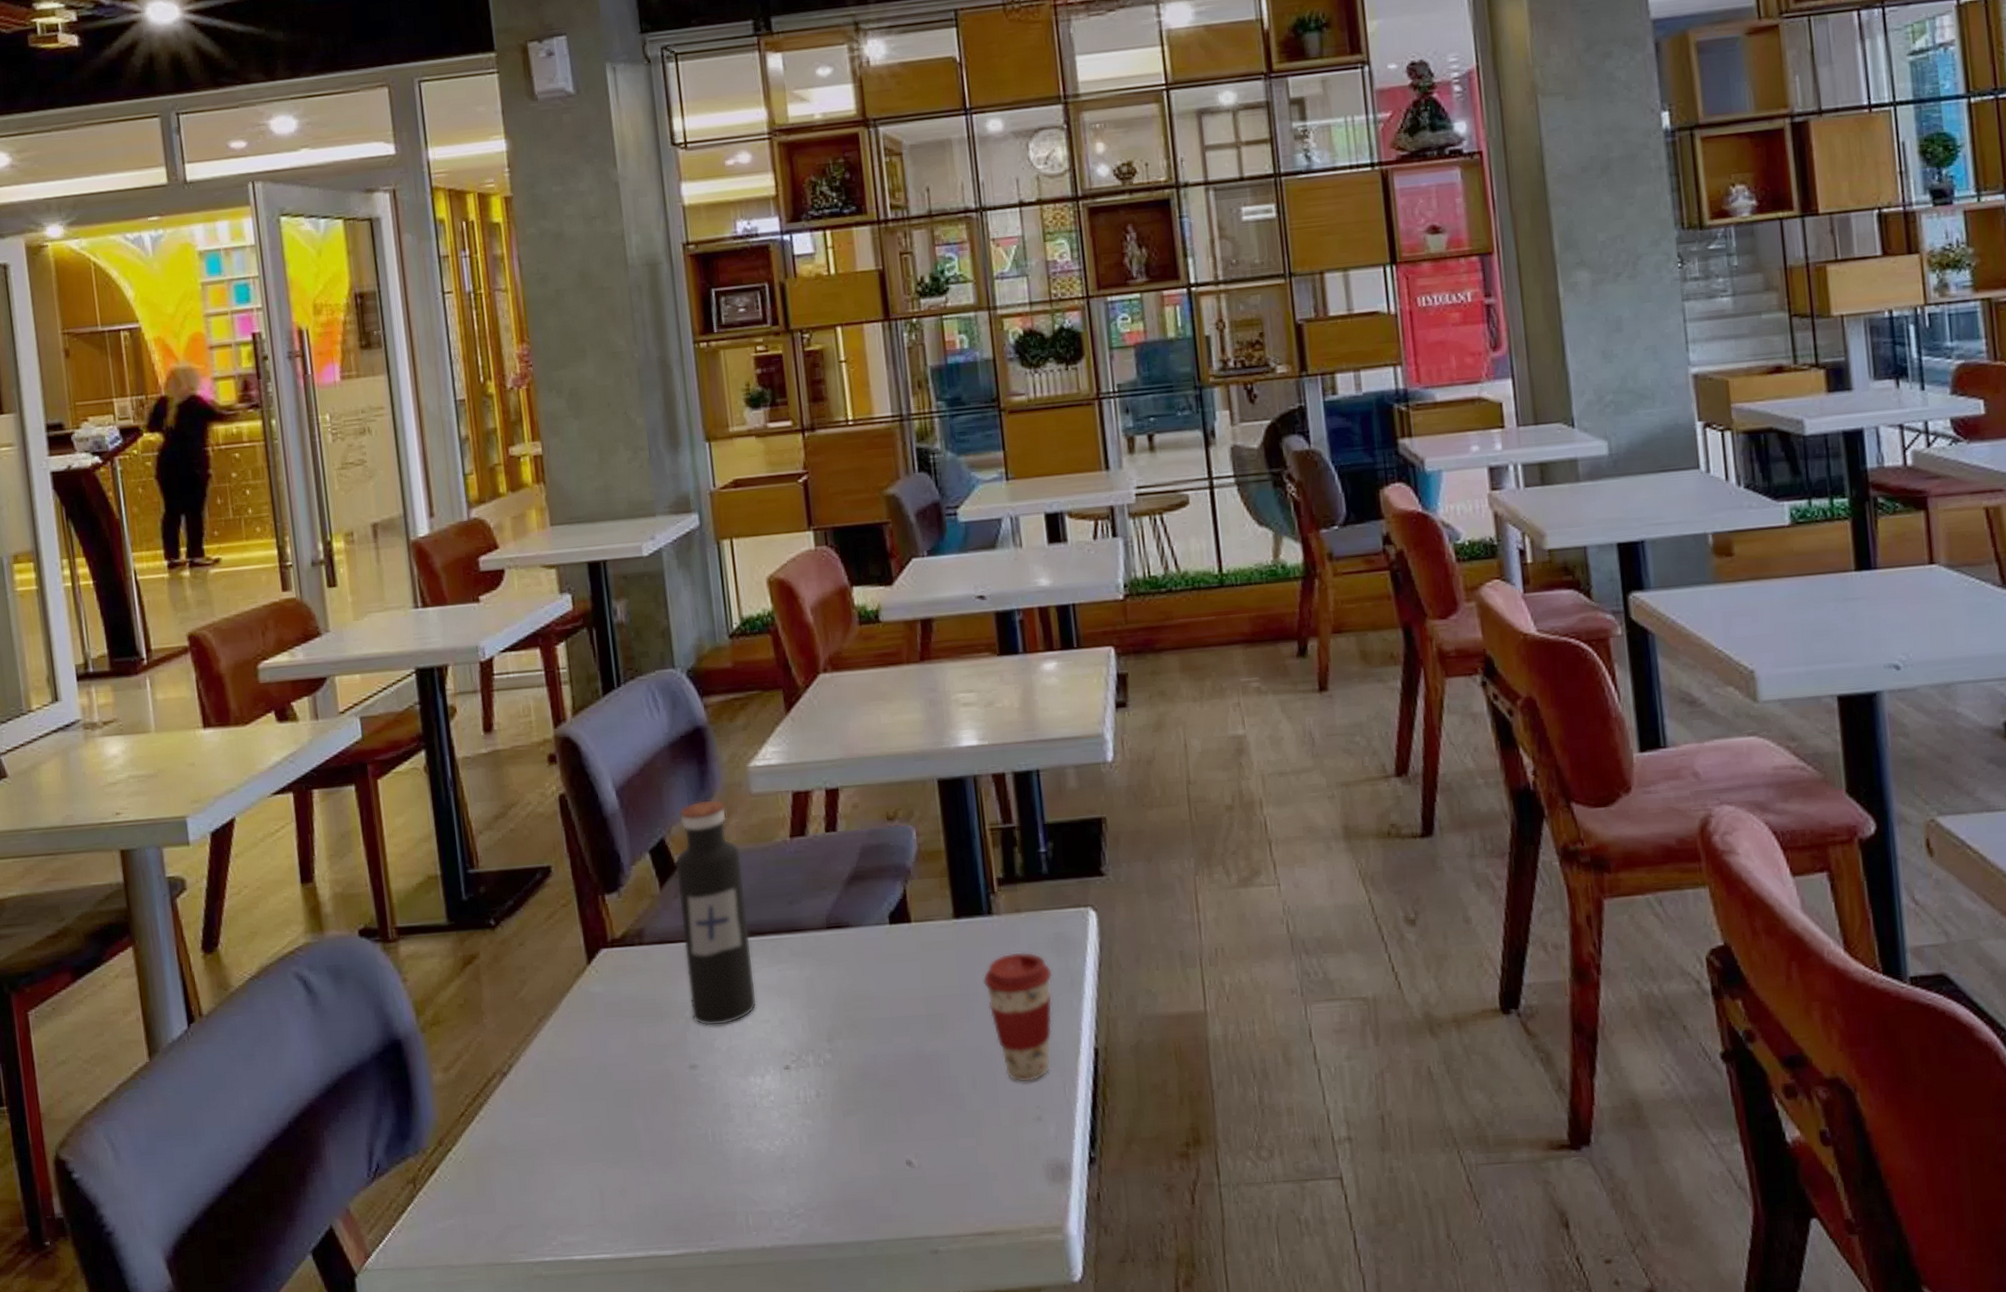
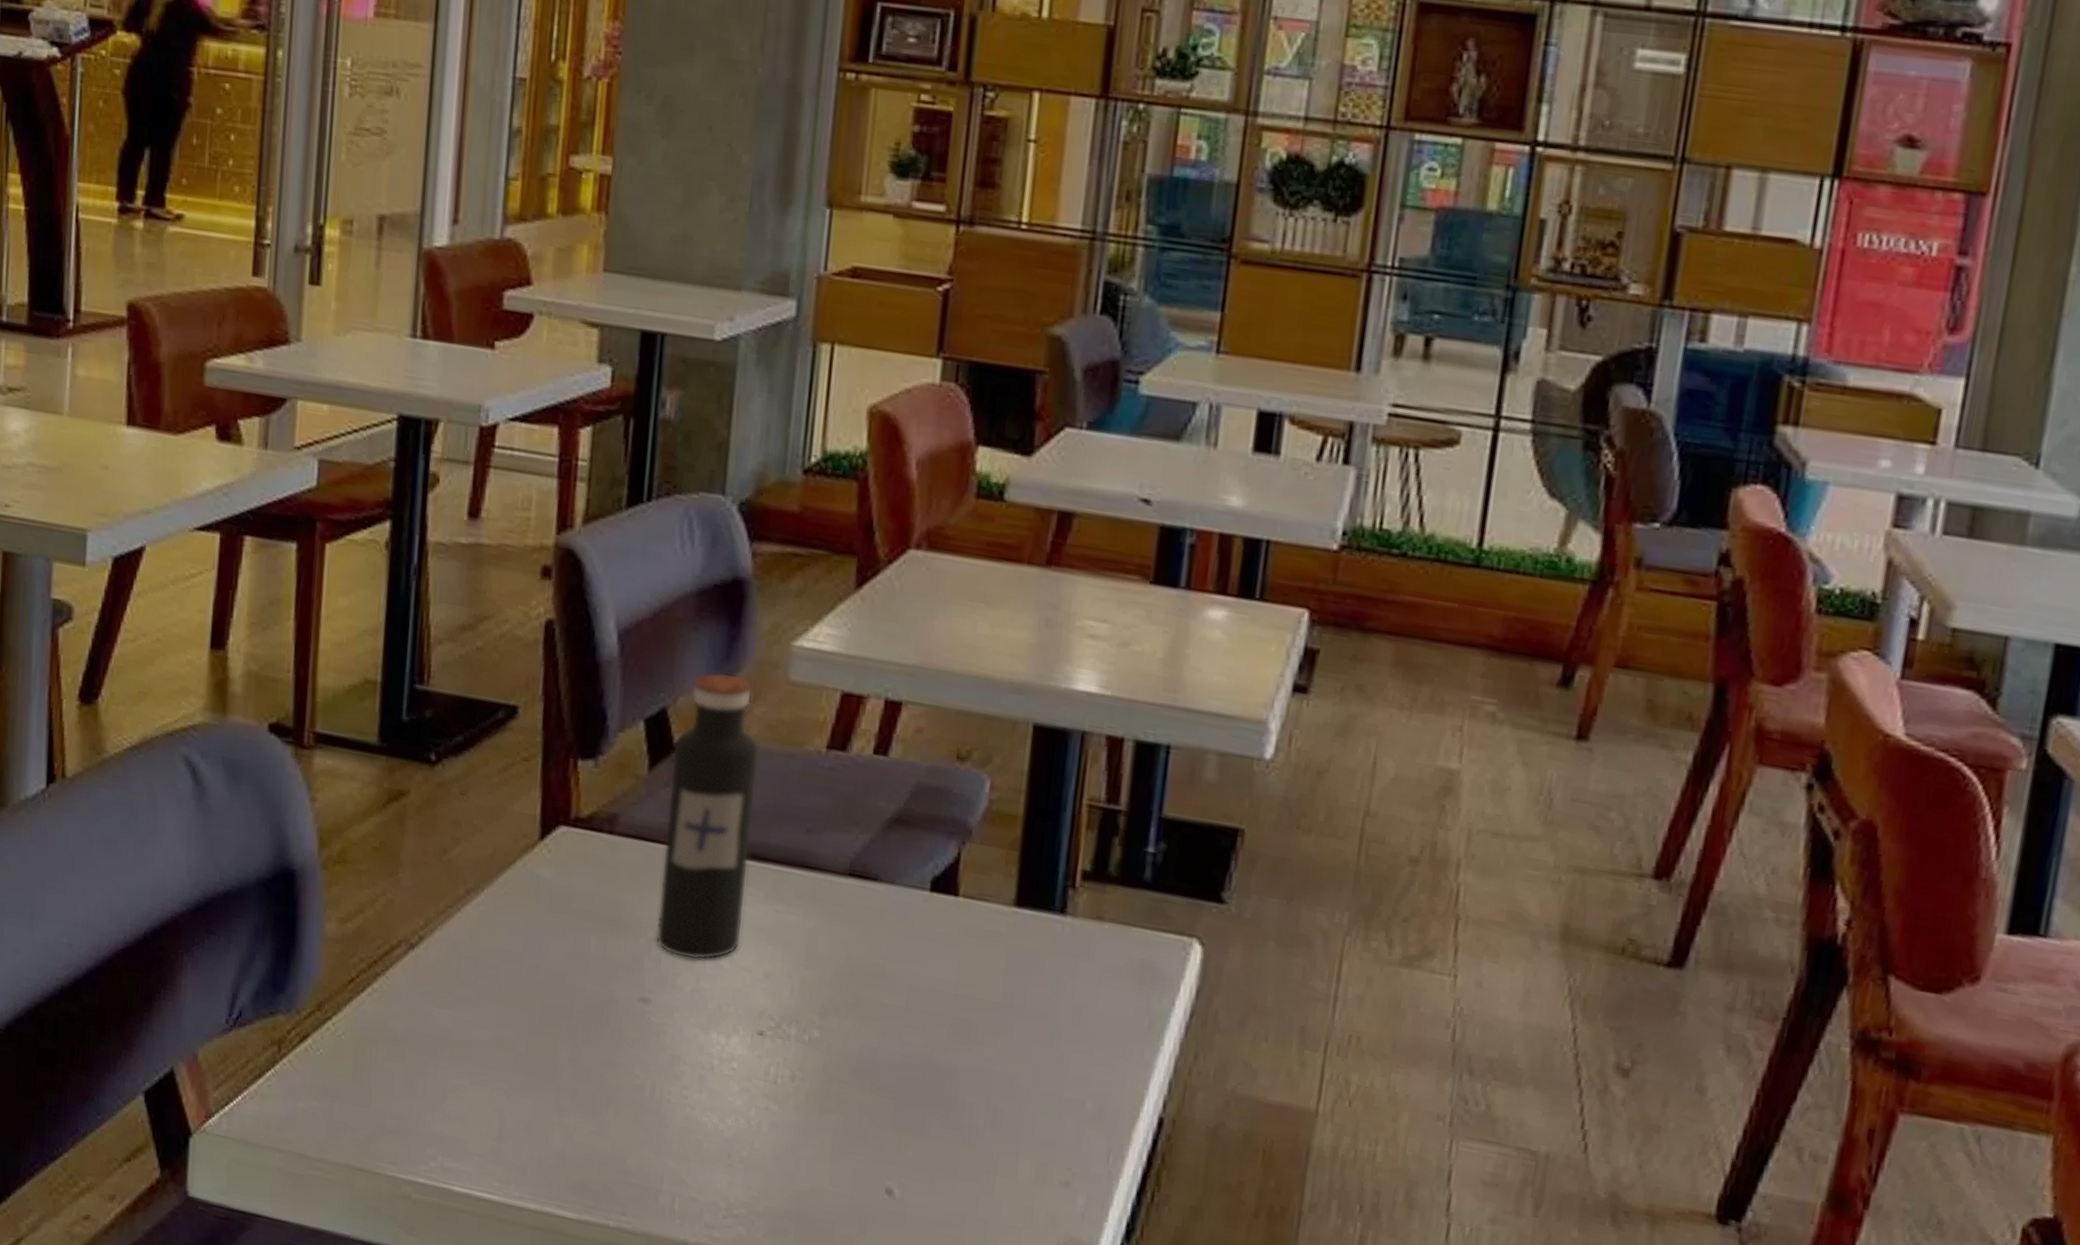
coffee cup: present [982,952,1053,1082] -> none [1033,968,1127,1137]

